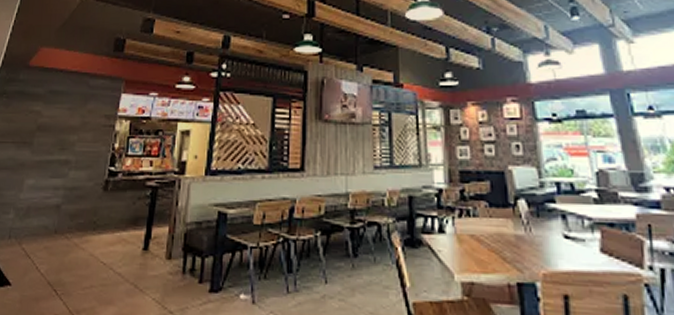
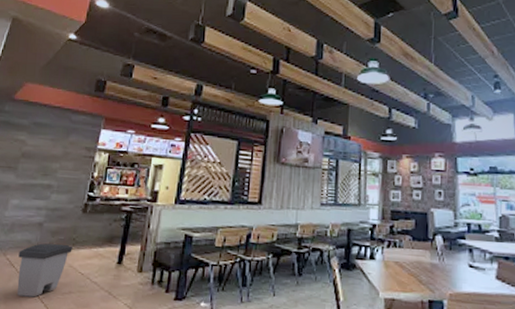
trash can: none [33,228,93,294] -> present [16,243,73,298]

